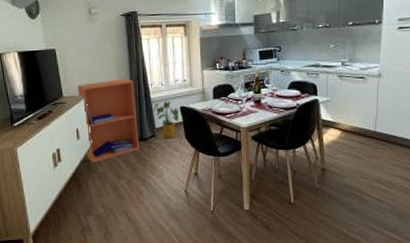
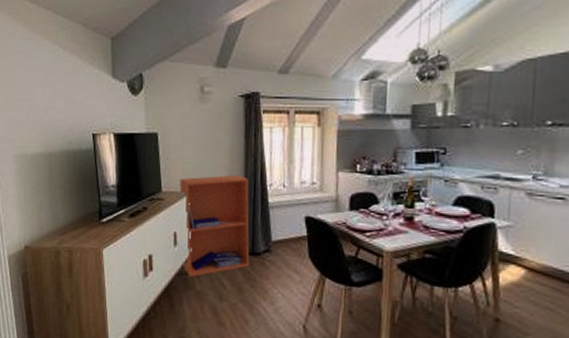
house plant: present [153,101,180,138] -> none [270,208,304,256]

